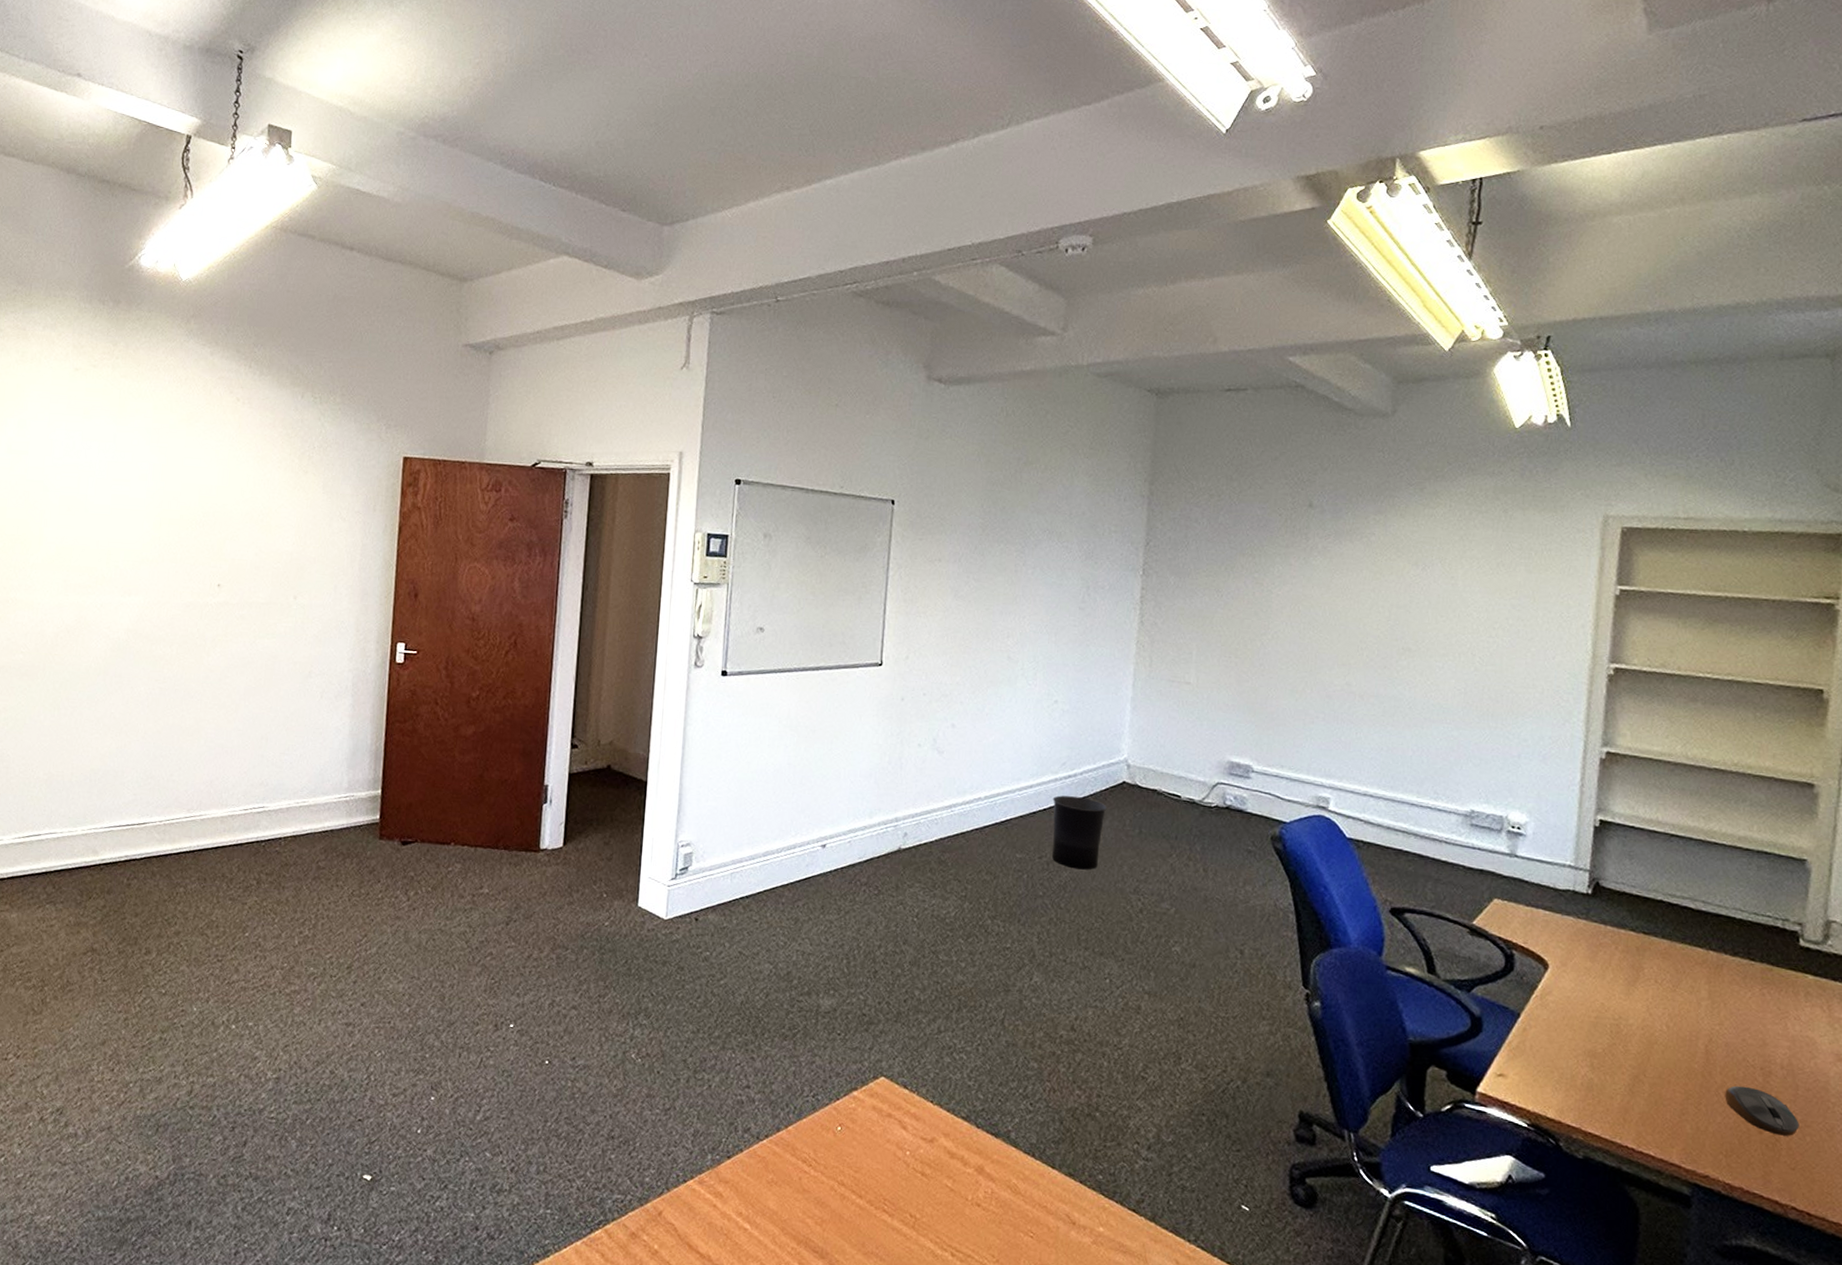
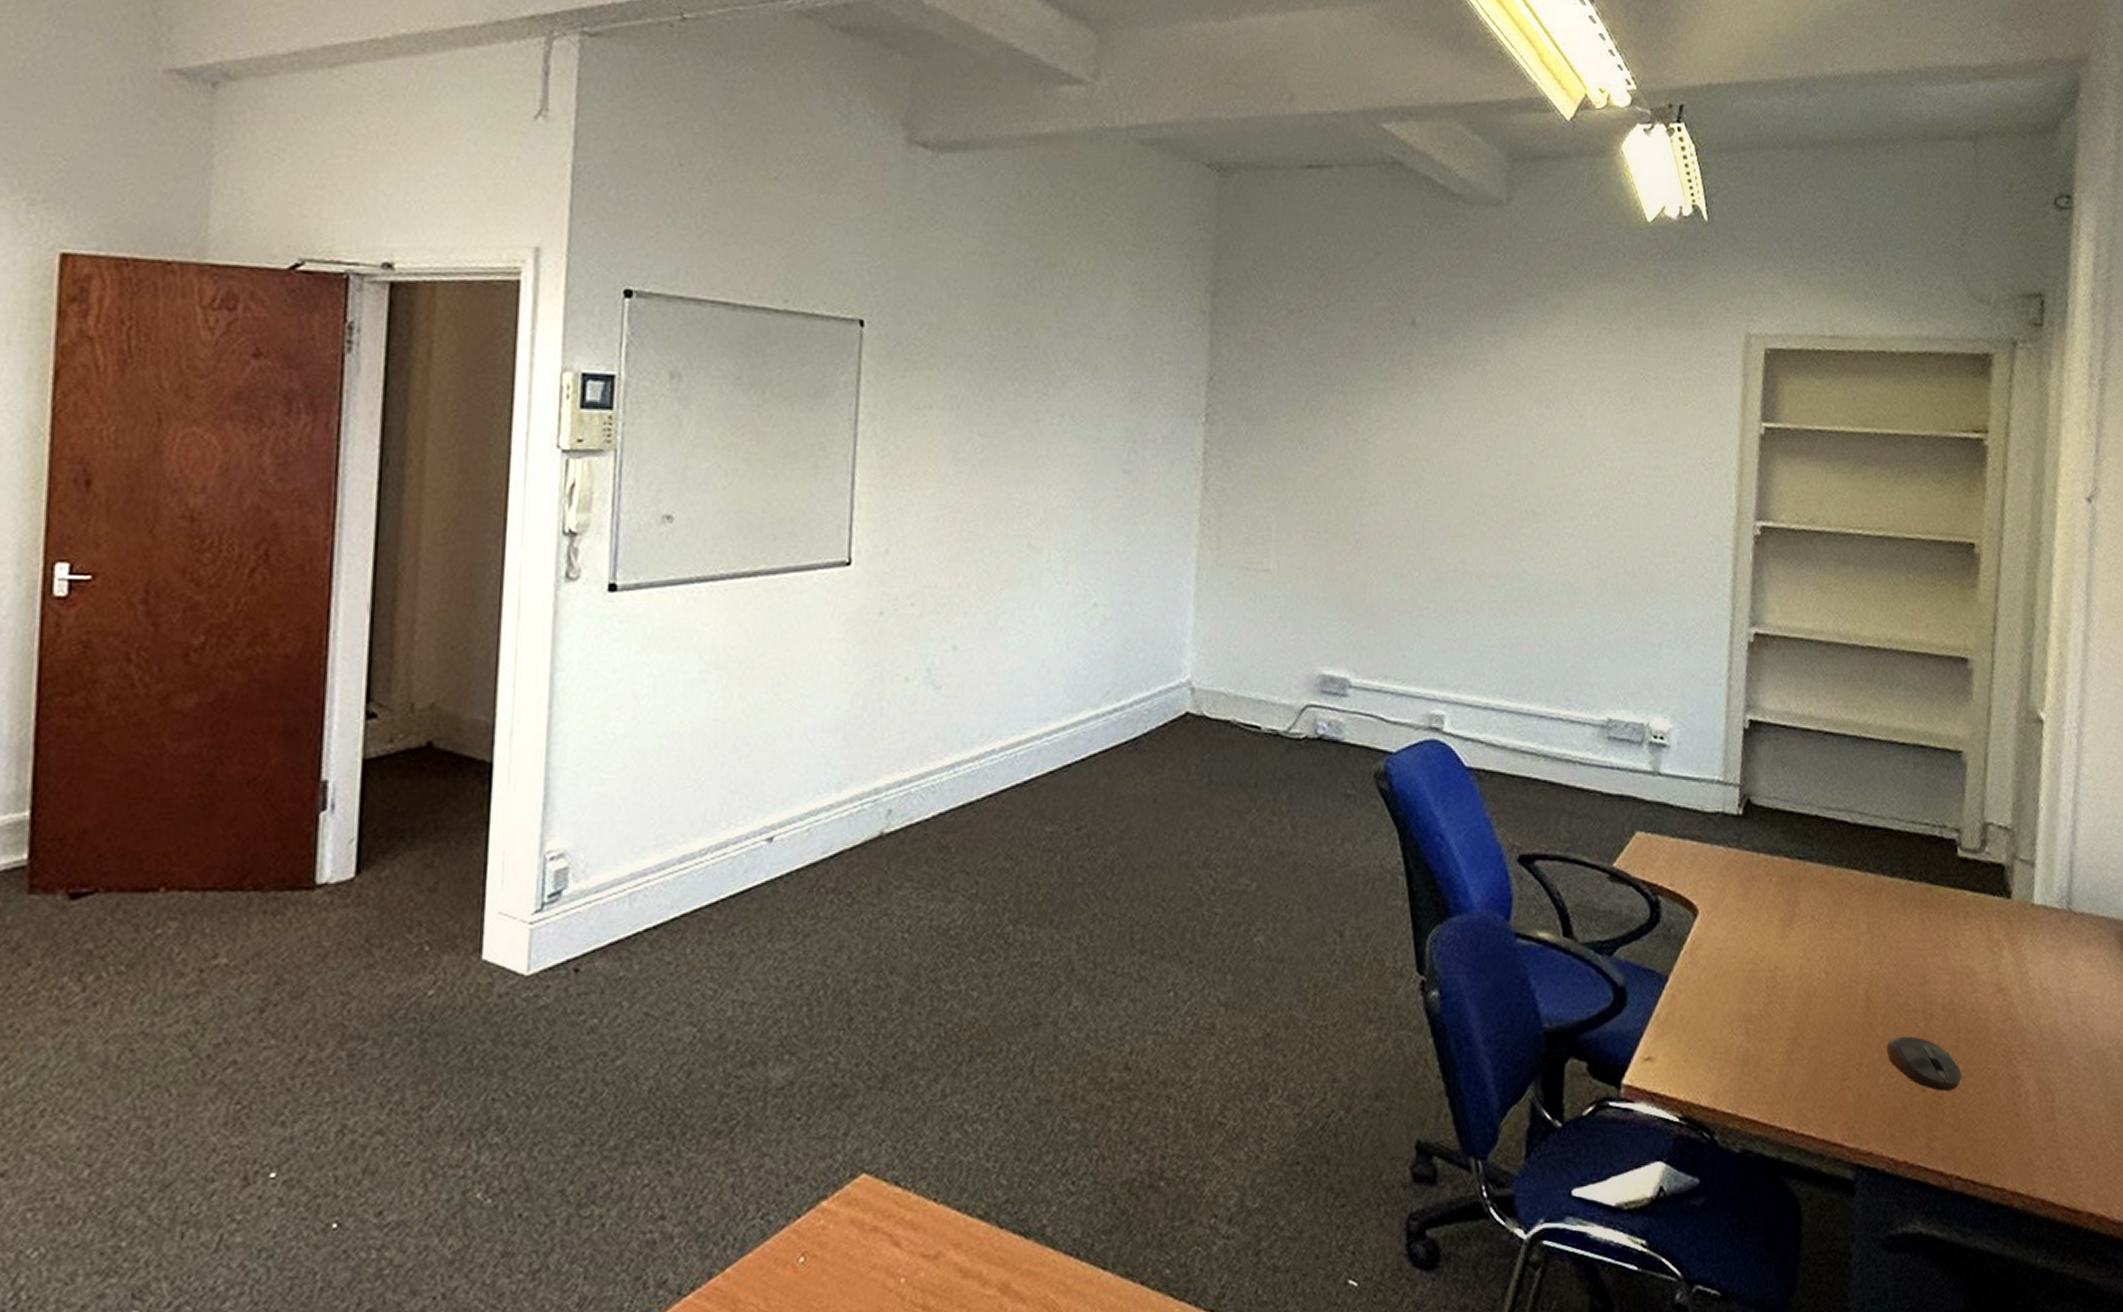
waste bin: present [1052,795,1107,870] -> none [1093,738,1166,841]

